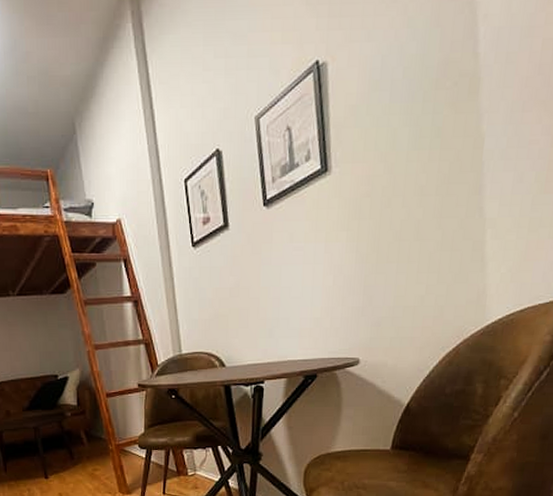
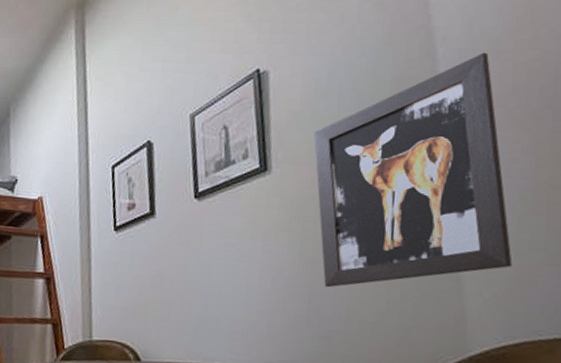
wall art: none [368,29,525,280] -> present [314,52,513,288]

